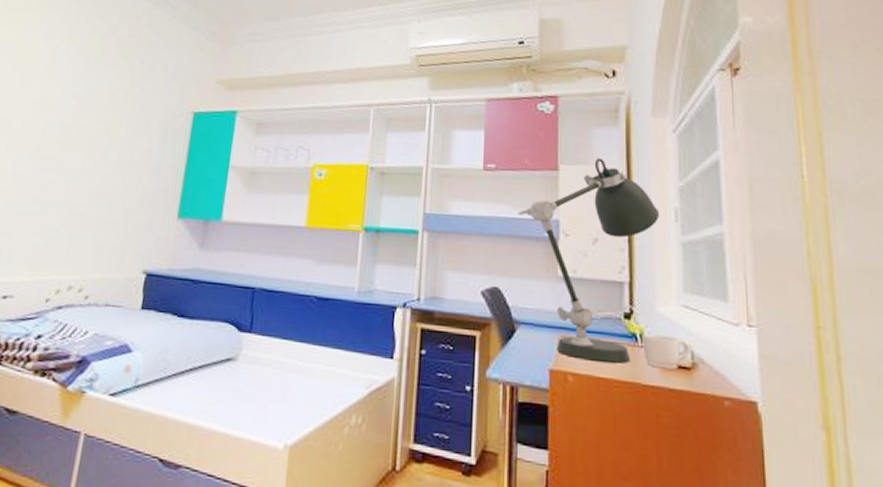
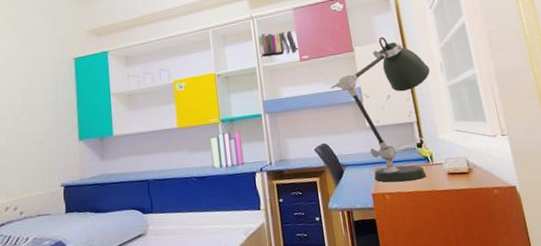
books: none [341,244,387,293] -> present [209,130,244,168]
books: none [431,124,482,158] -> present [258,30,297,58]
mug: present [642,334,690,370] -> none [432,153,466,177]

